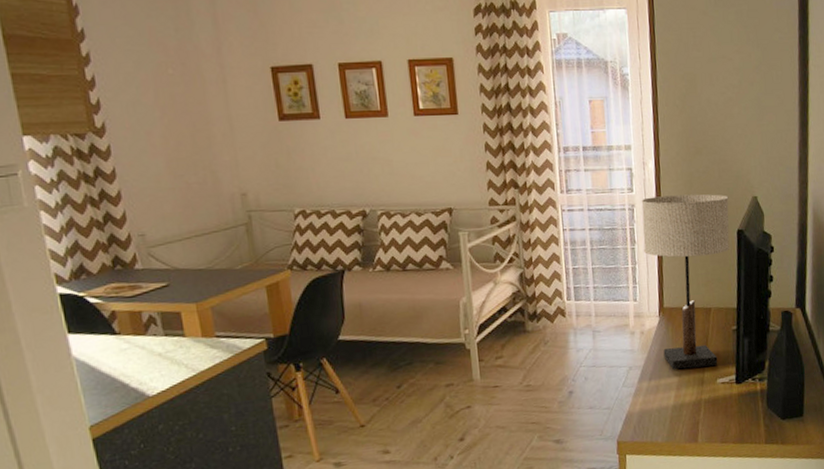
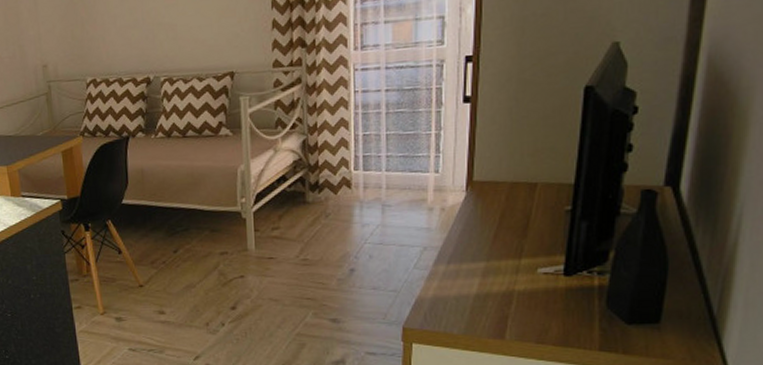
table lamp: present [641,194,730,370] -> none [451,42,576,254]

